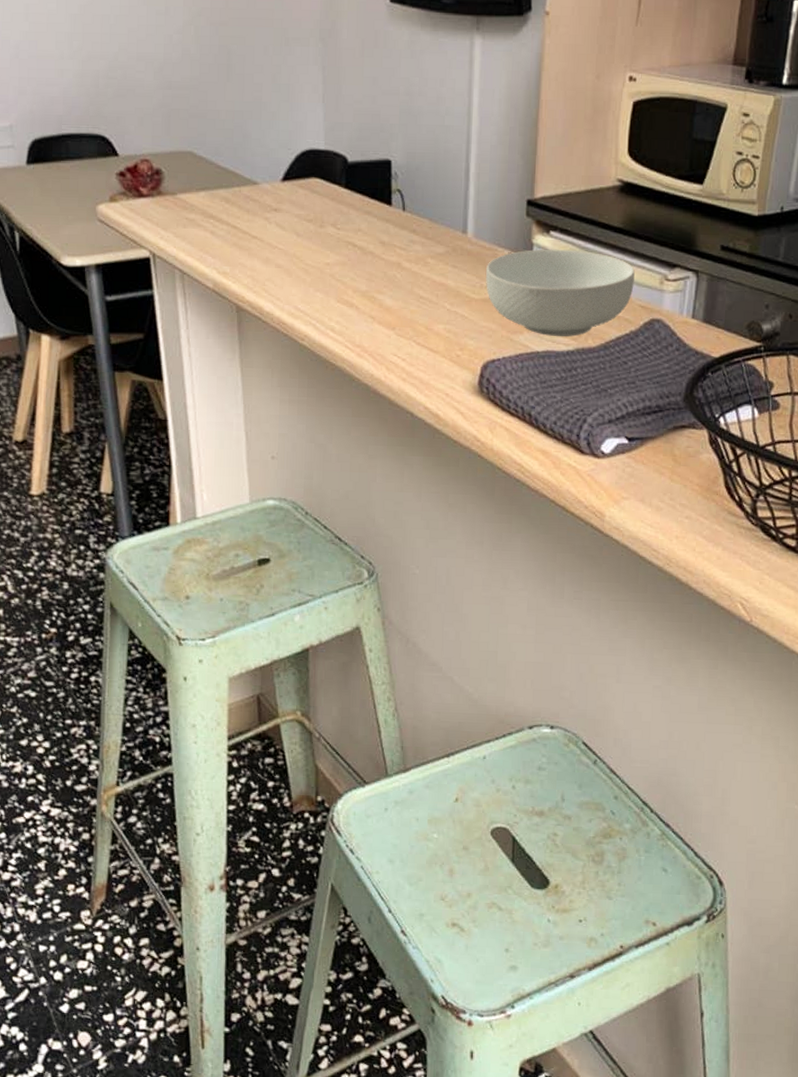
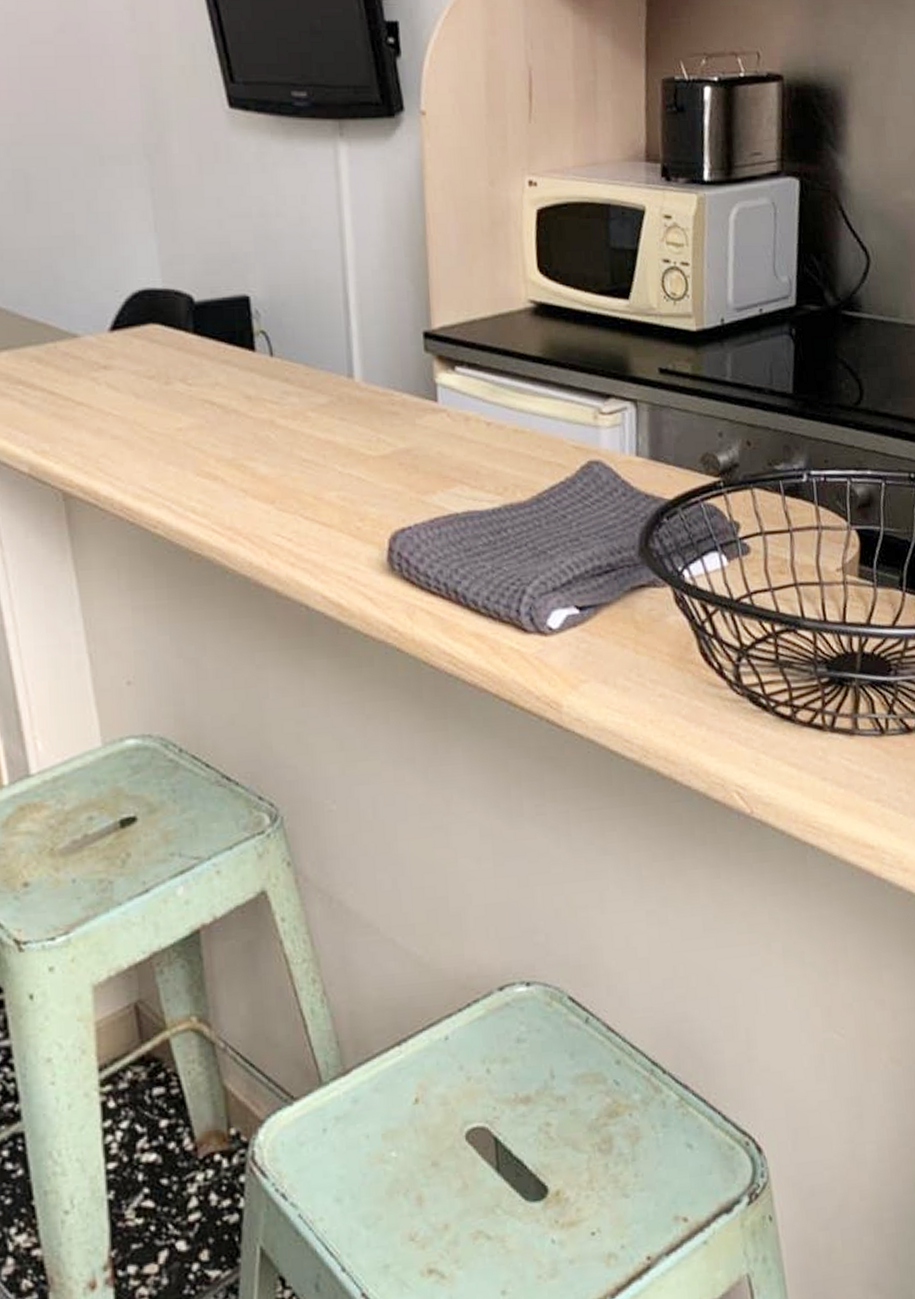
cereal bowl: present [485,249,635,337] -> none [381,387,564,494]

